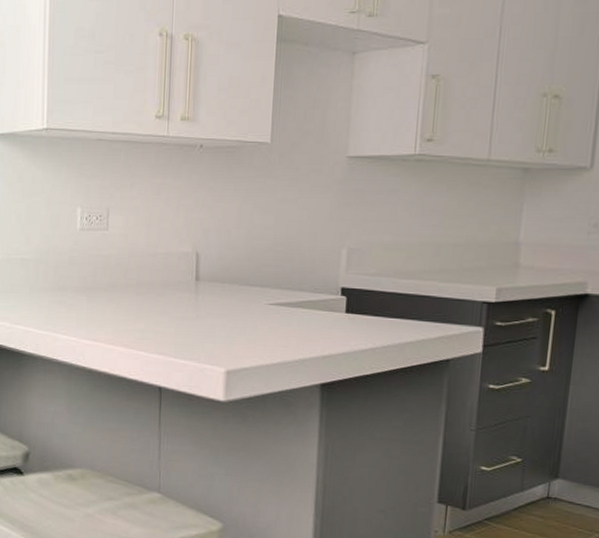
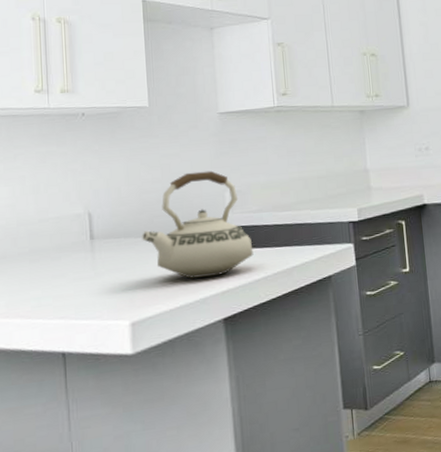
teakettle: none [247,222,364,338] -> present [142,170,254,279]

